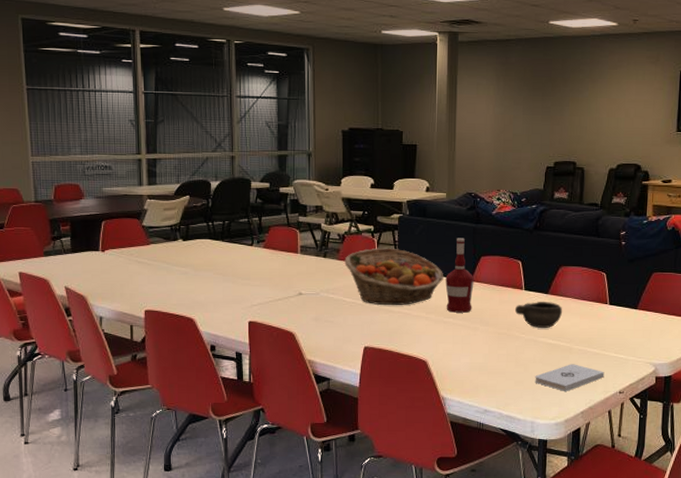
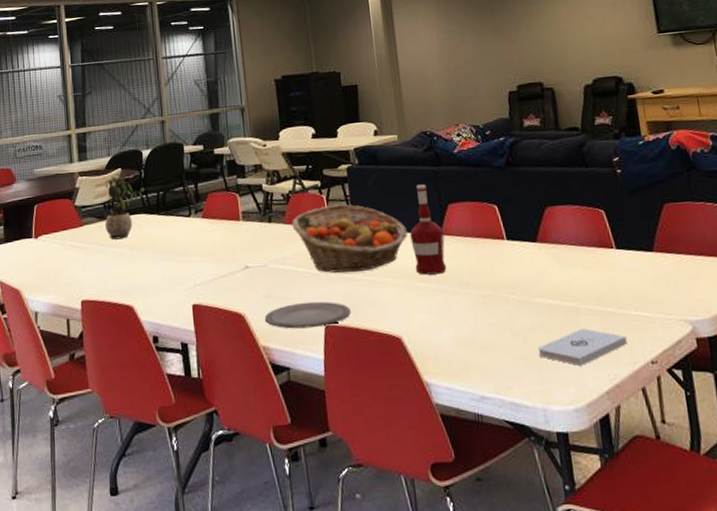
potted plant: none [171,200,211,260] -> present [104,173,145,240]
plate: none [312,327,387,348] -> present [264,301,351,329]
bowl: present [514,301,562,329] -> none [498,251,558,286]

